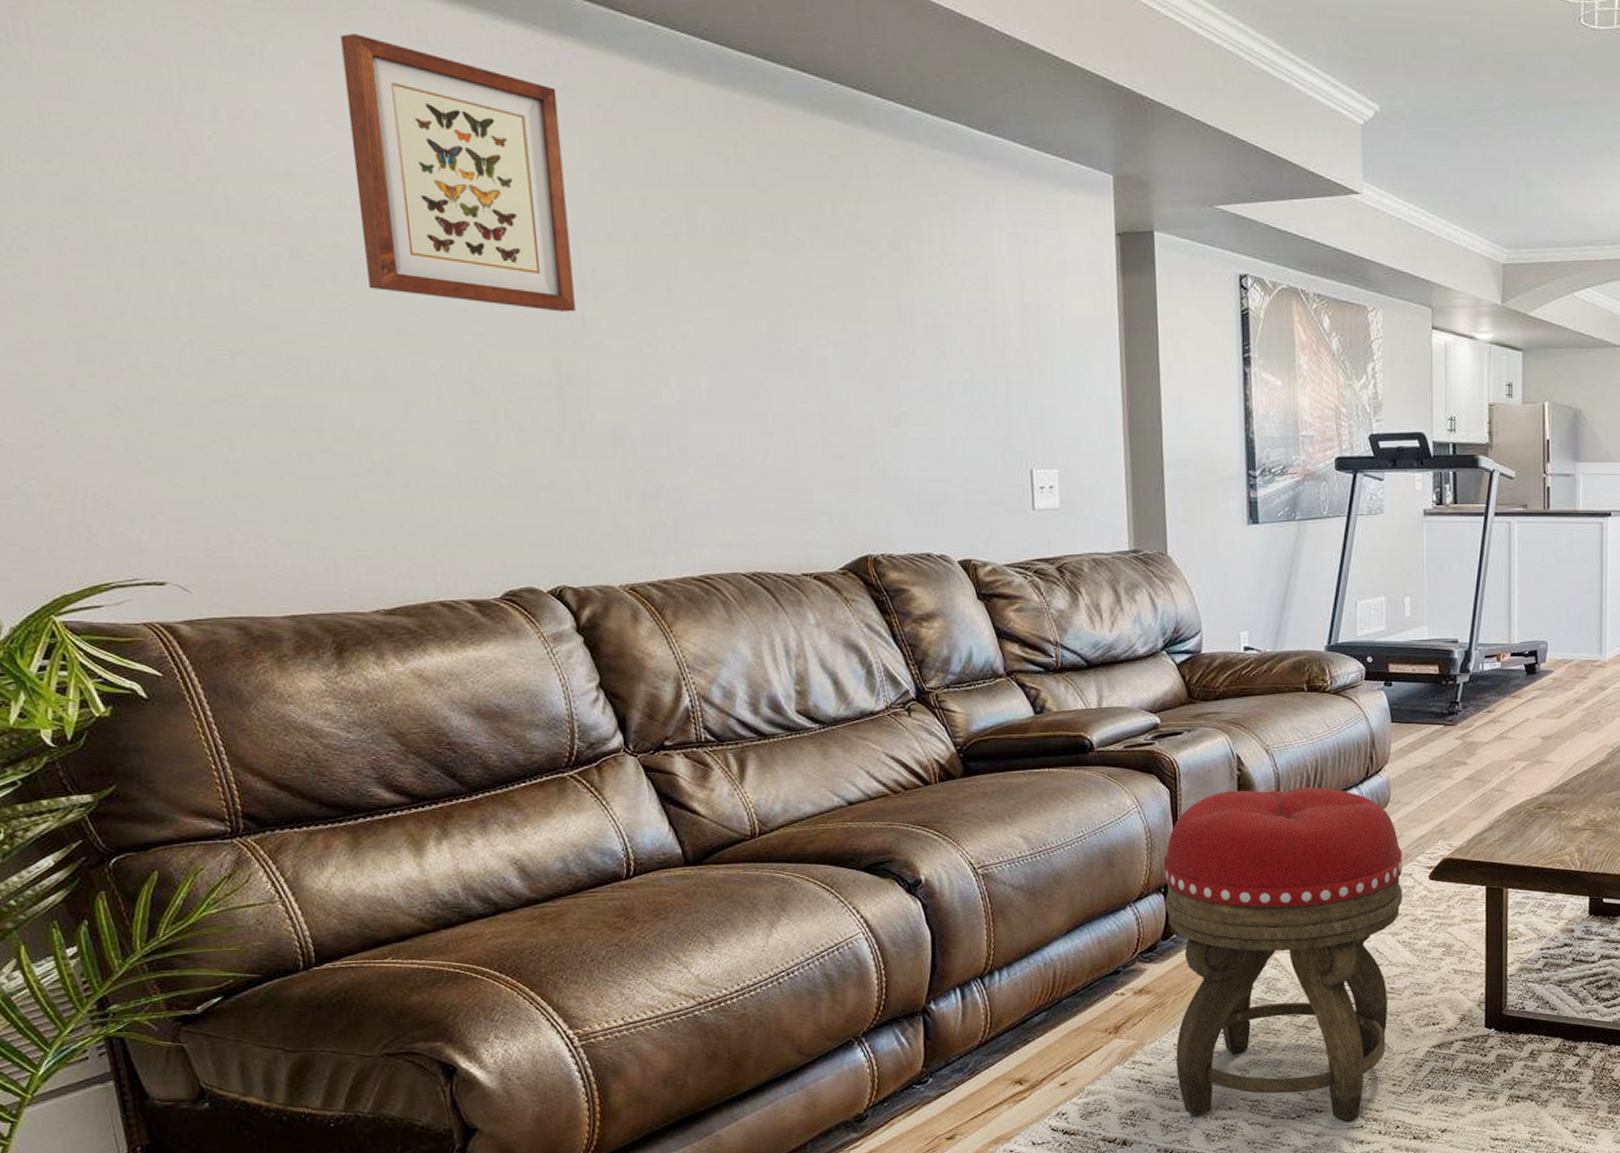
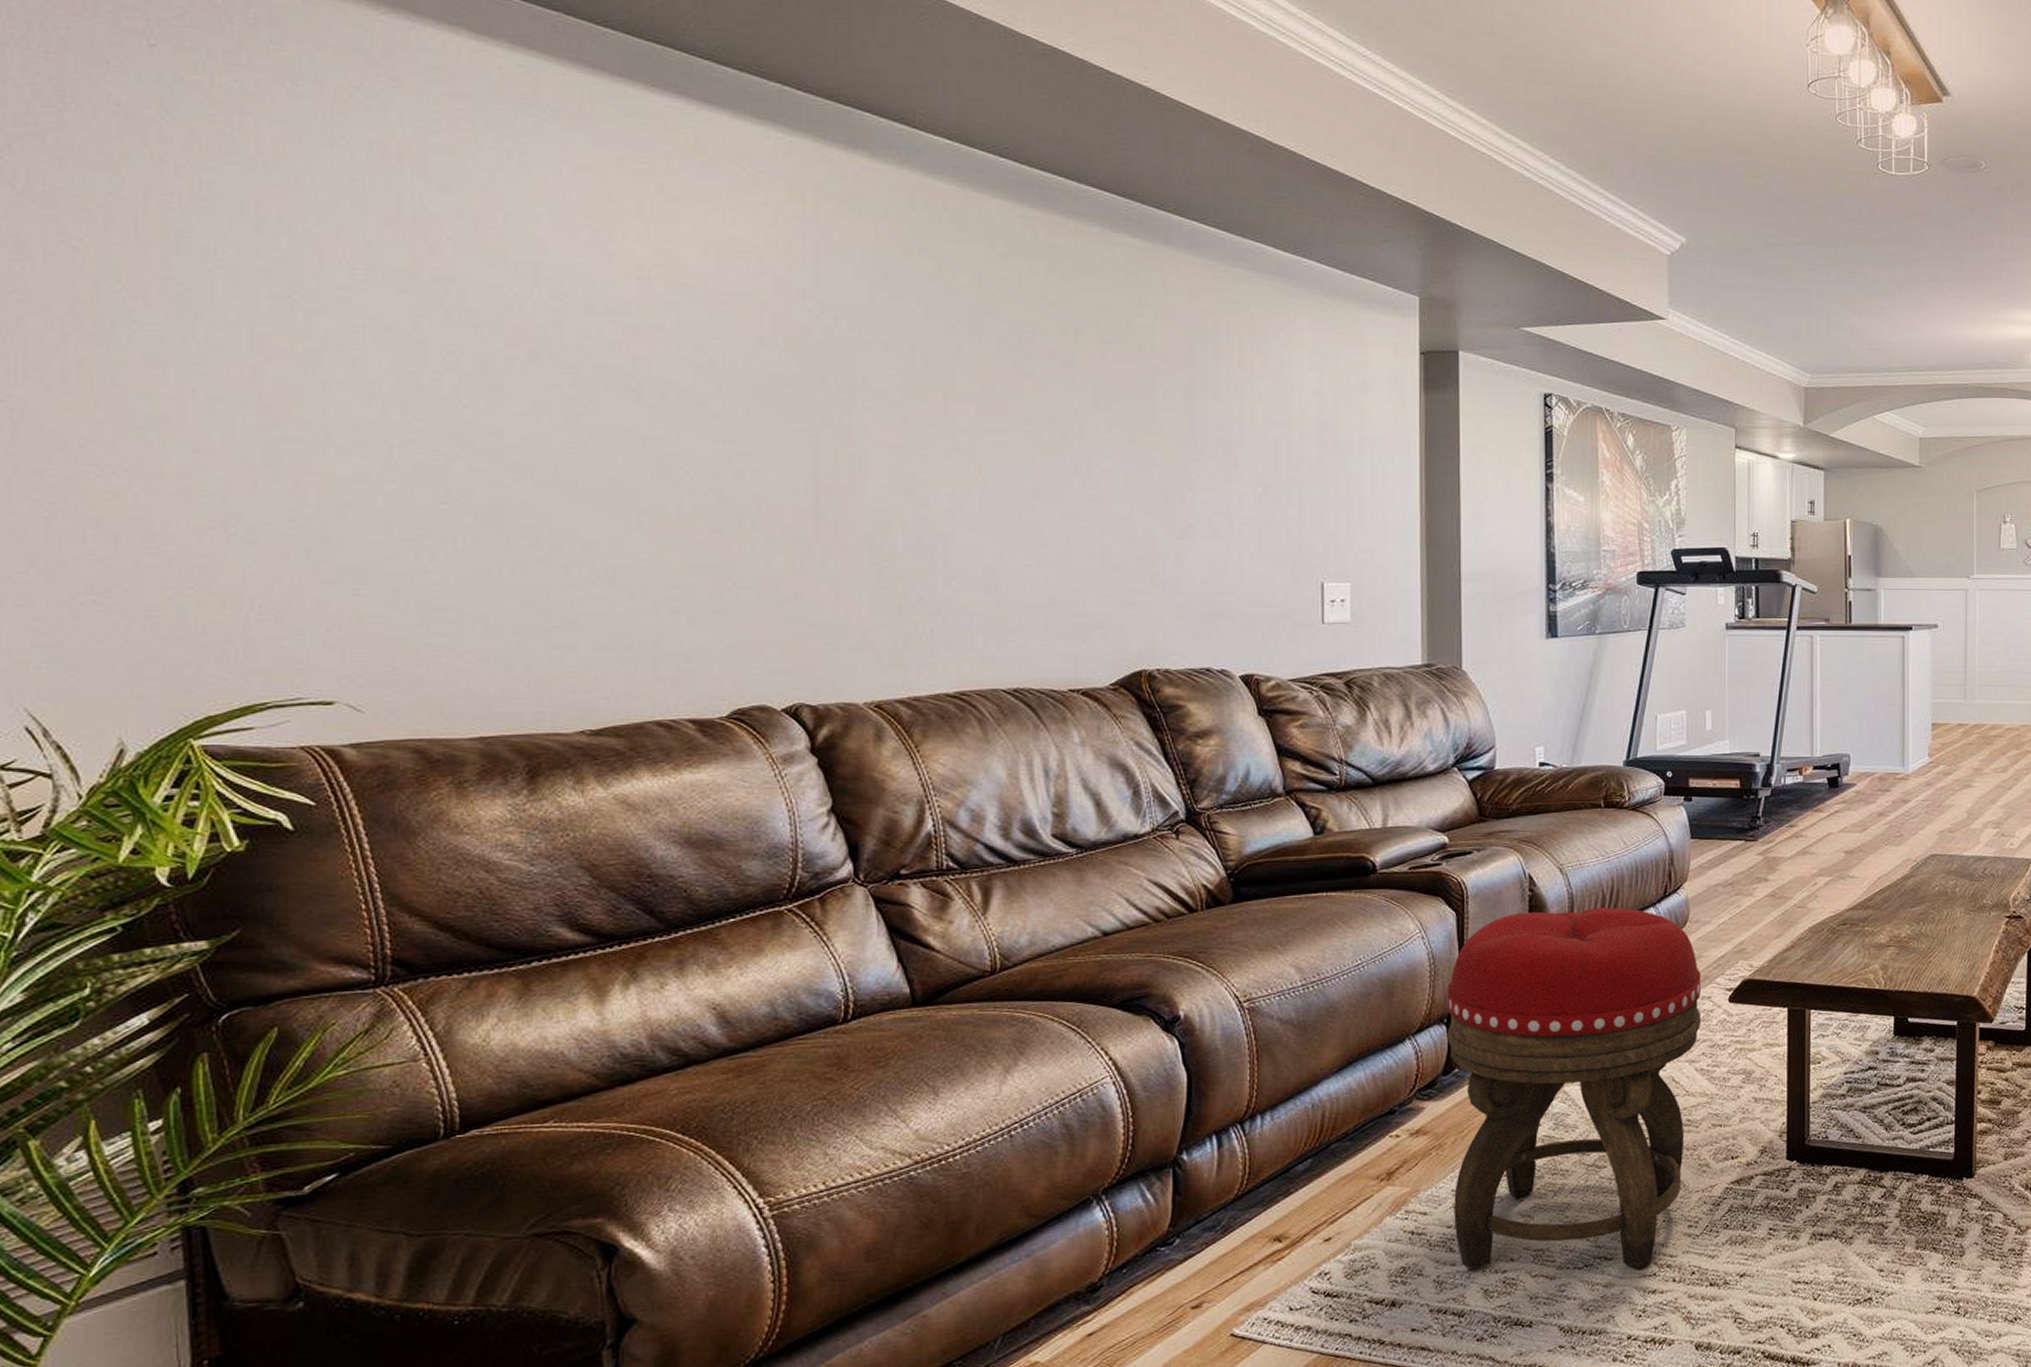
wall art: present [340,34,576,312] -> none [610,140,841,420]

